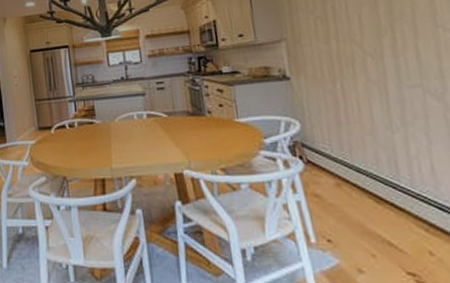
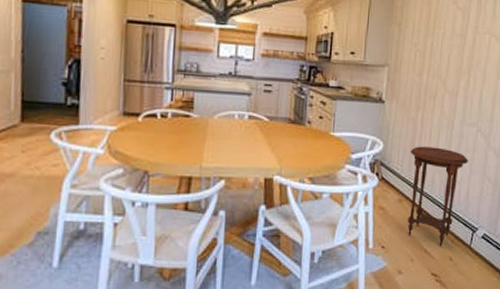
side table: none [336,118,422,239] -> present [407,146,468,247]

